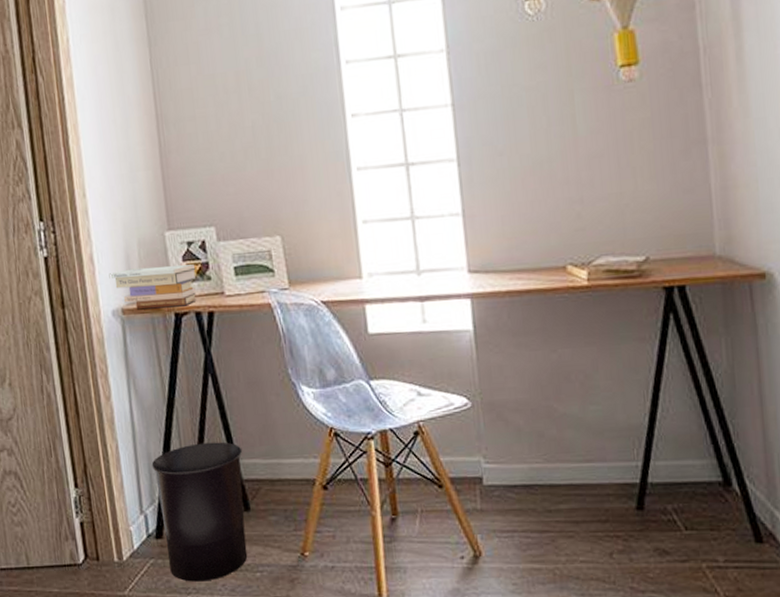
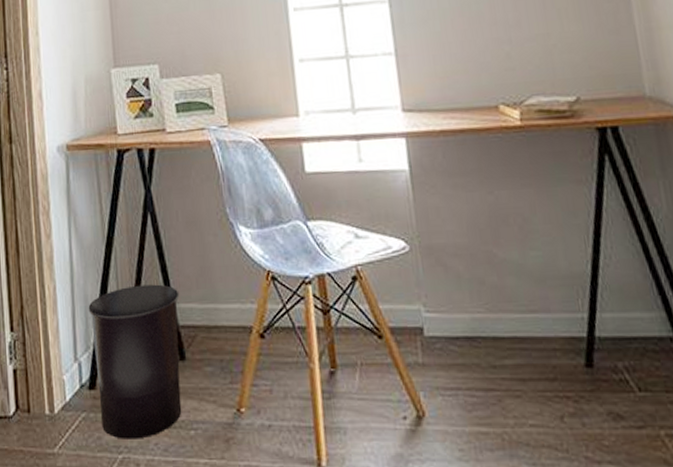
books: present [109,264,197,310] -> none [56,101,140,146]

